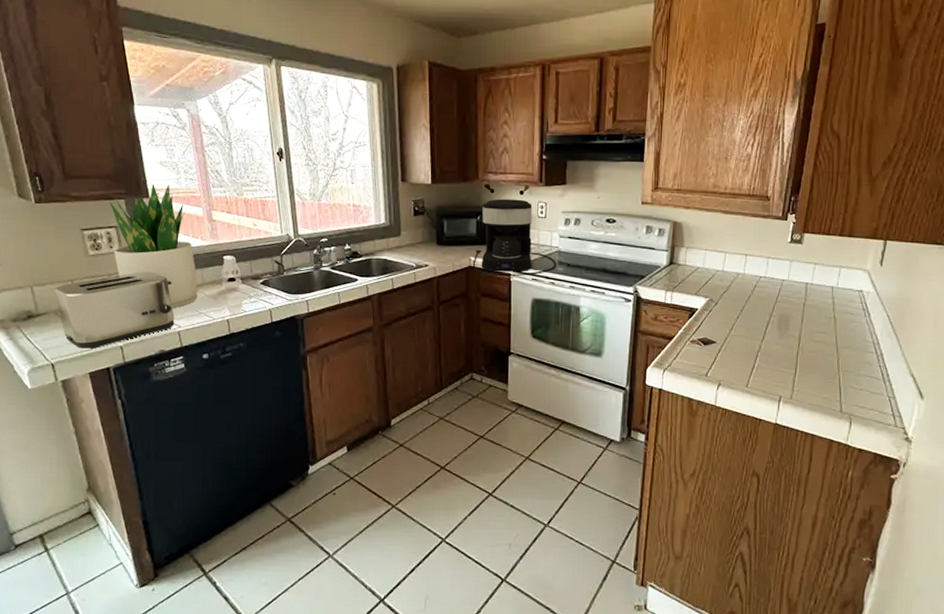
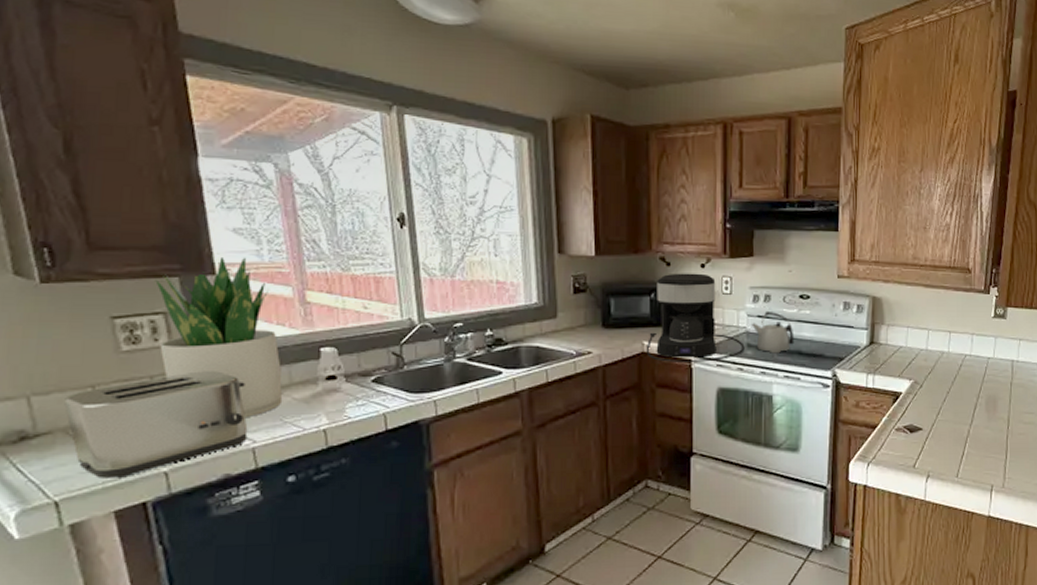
kettle: none [562,232,601,270] -> present [750,310,794,353]

